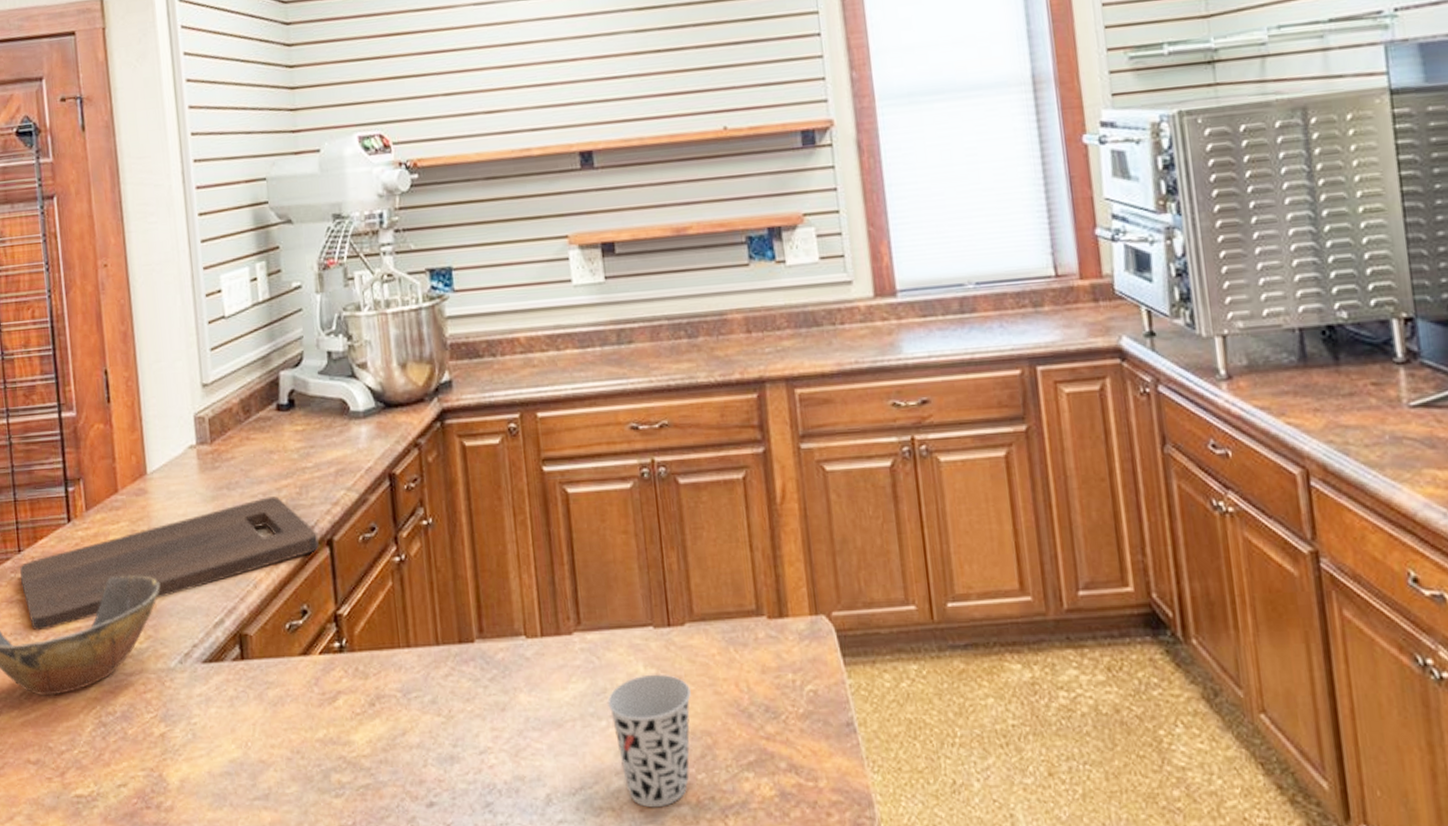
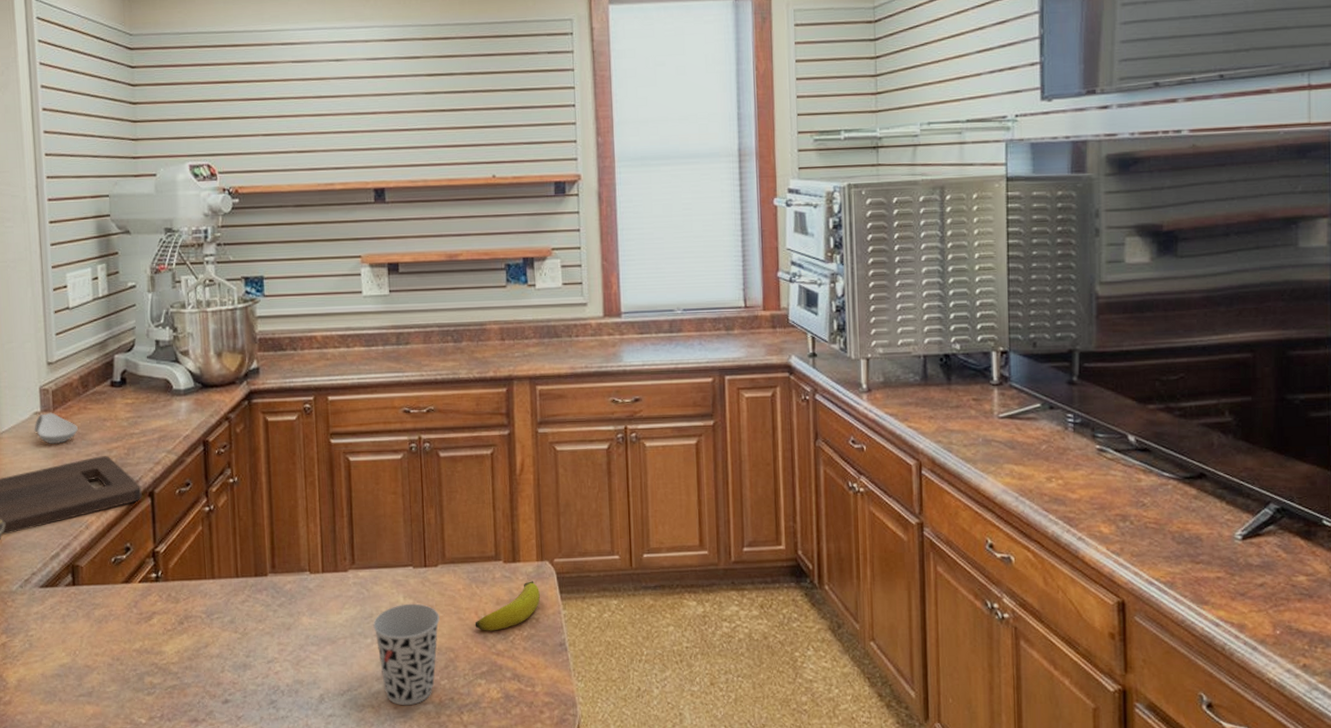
spoon rest: none [189,445,240,484] -> present [34,412,78,444]
banana: none [735,641,817,708] -> present [474,581,540,631]

